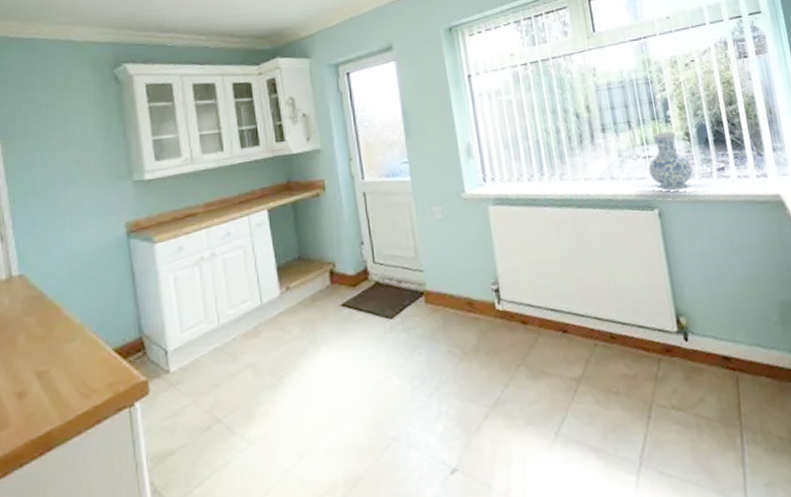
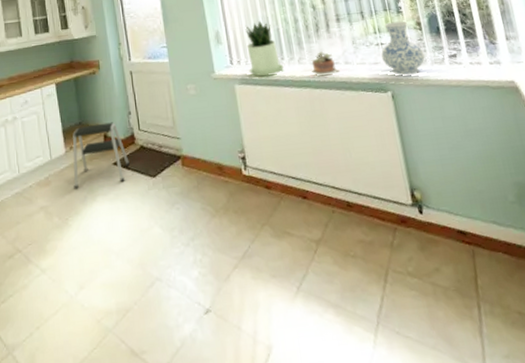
step stool: none [289,254,362,339] -> present [72,122,130,189]
planter: none [500,131,544,196] -> present [245,21,284,77]
succulent plant: none [574,166,605,194] -> present [311,51,340,77]

